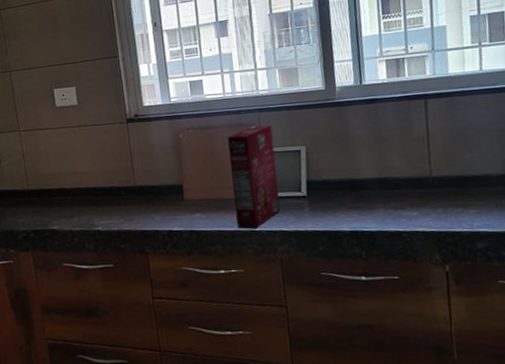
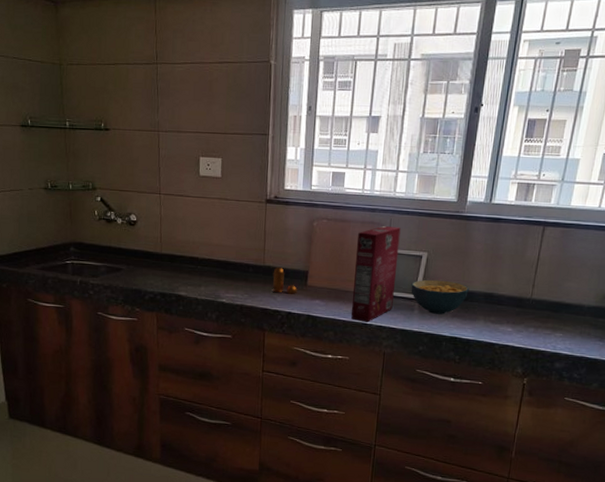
pepper shaker: none [146,184,175,212] -> present [272,266,298,294]
cereal bowl: none [295,172,360,210] -> present [411,279,469,315]

